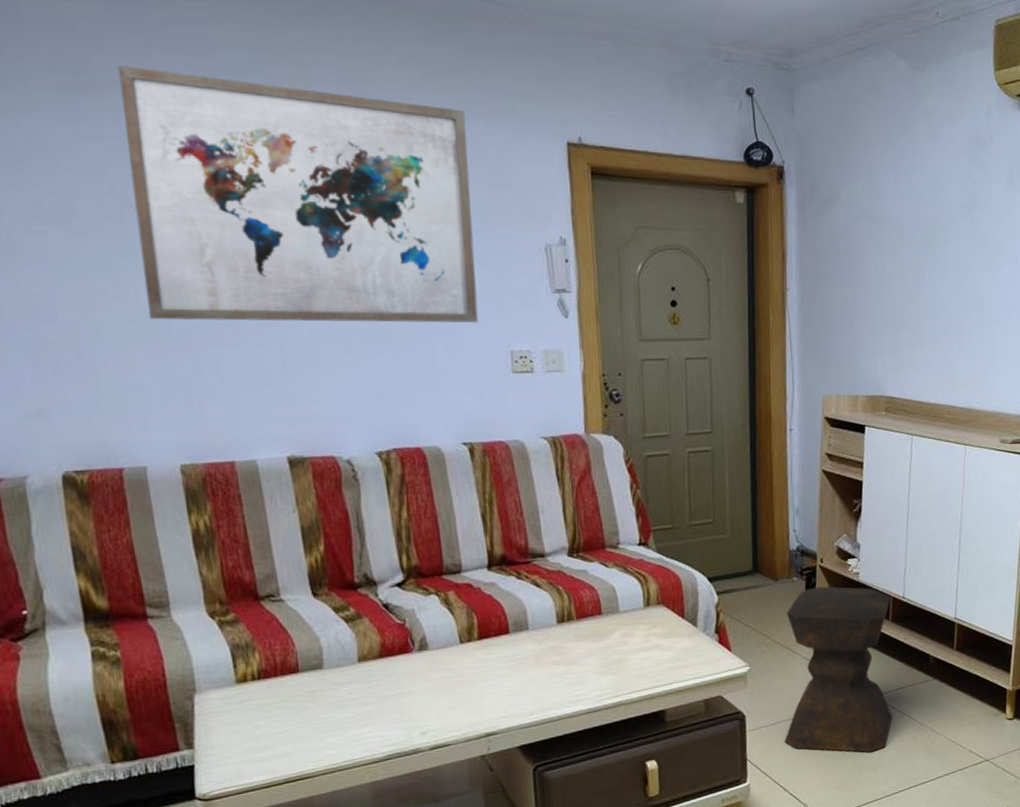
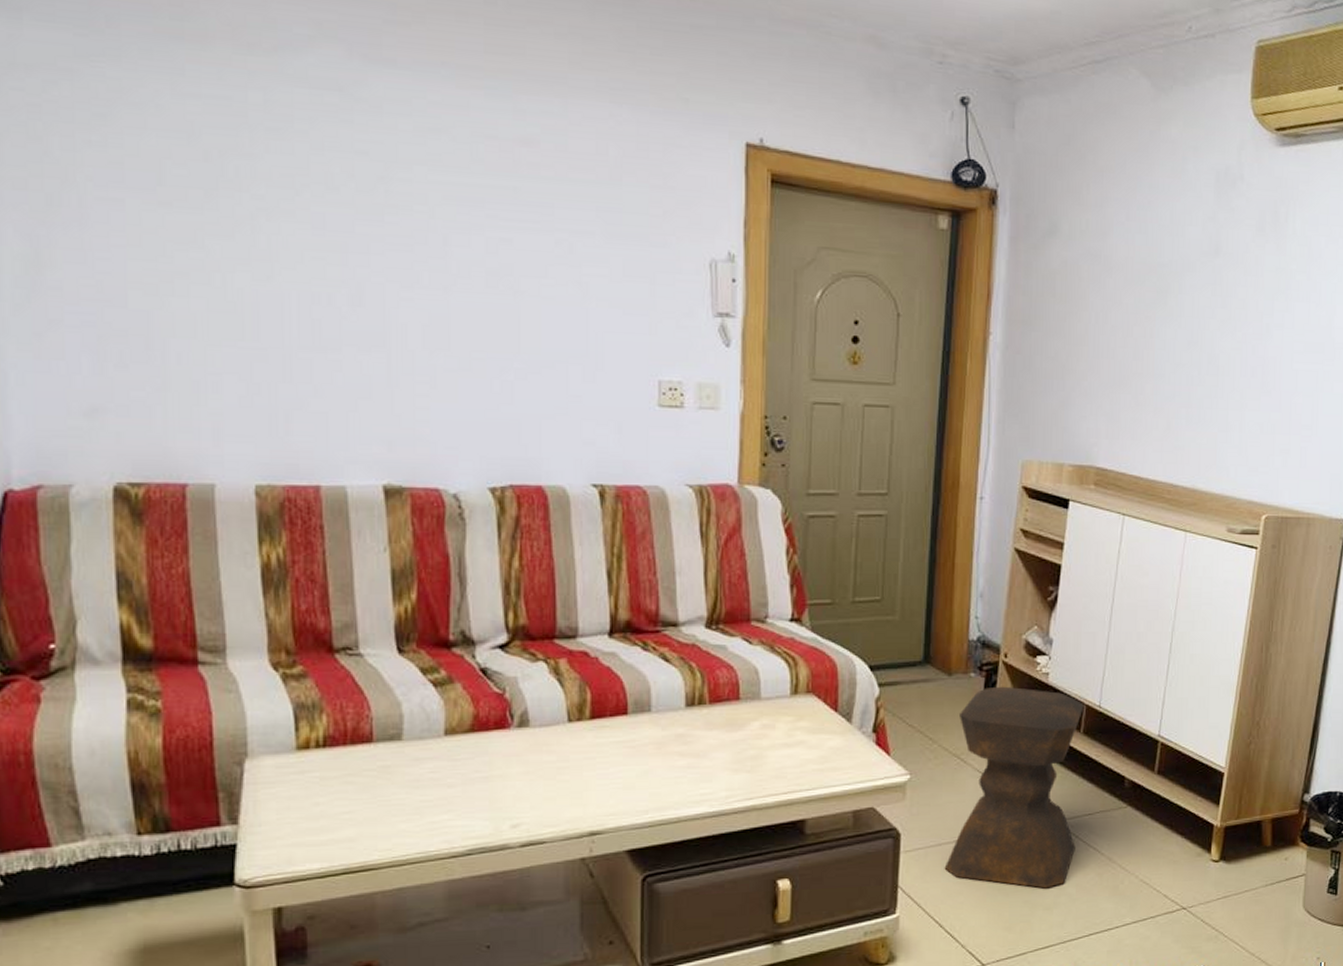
wall art: present [117,66,479,323] -> none [227,14,629,345]

